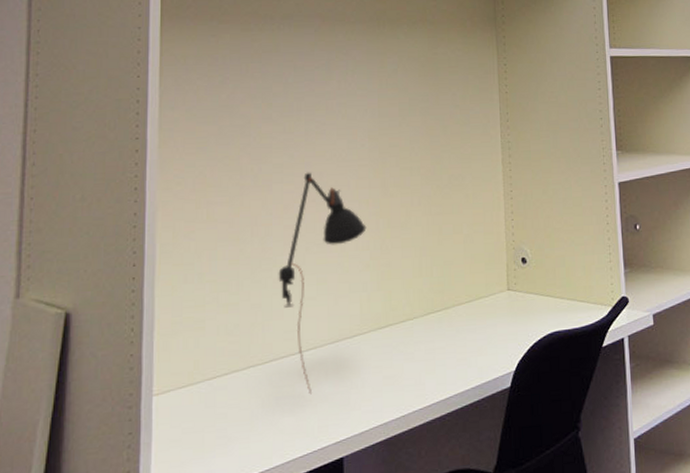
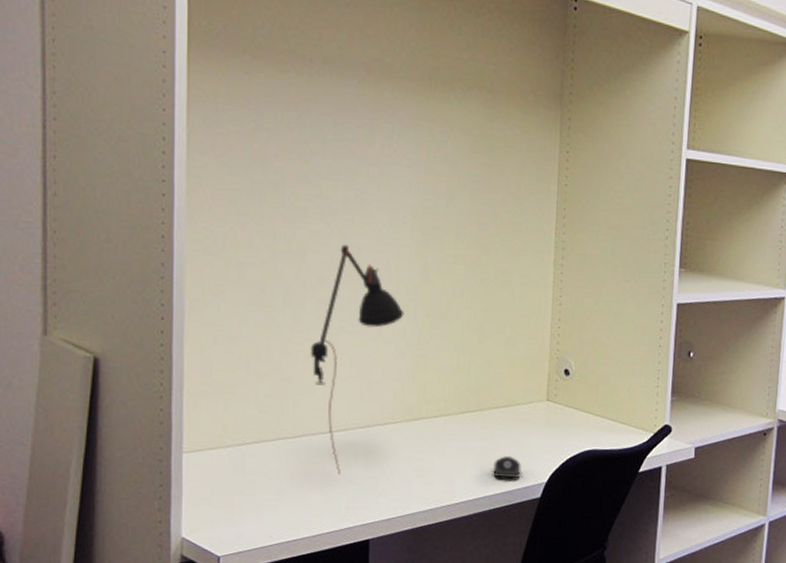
computer mouse: none [462,349,489,372] -> present [493,455,521,478]

